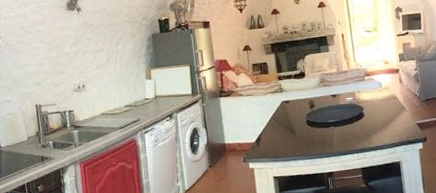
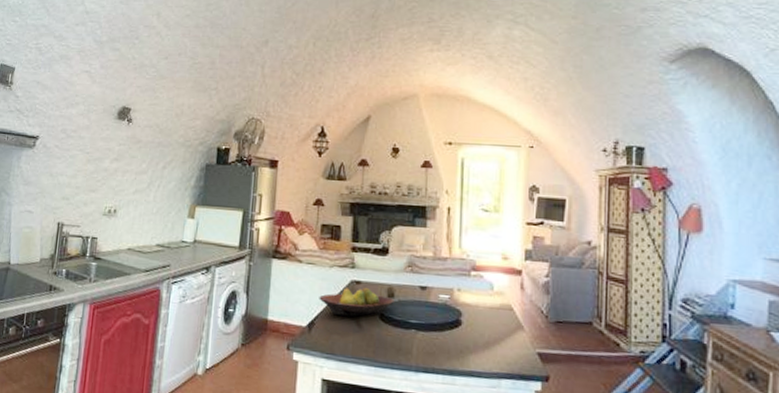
fruit bowl: none [260,104,315,129] -> present [319,287,394,316]

